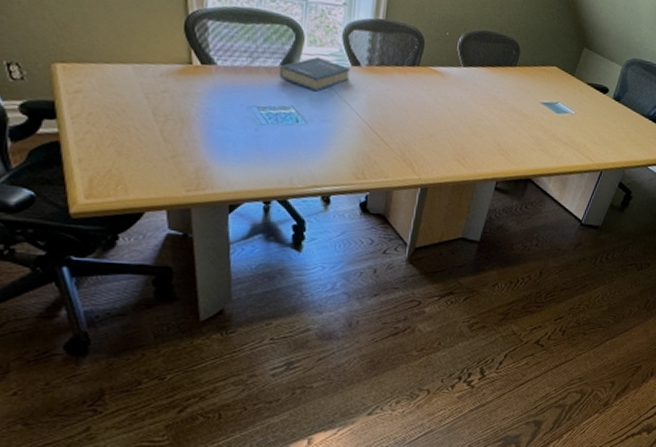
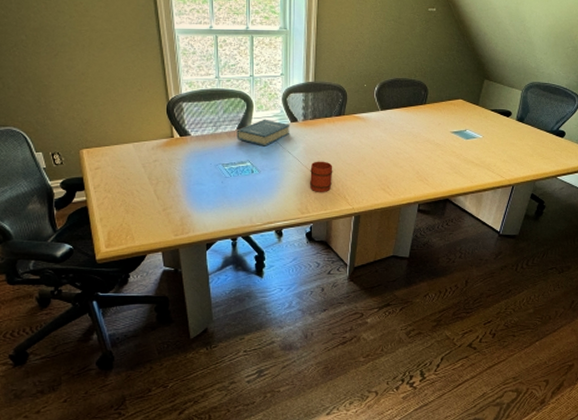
mug: none [368,117,400,156] -> present [309,161,333,192]

